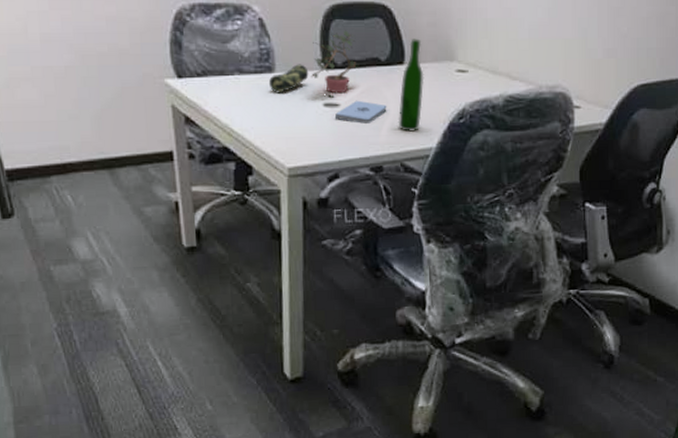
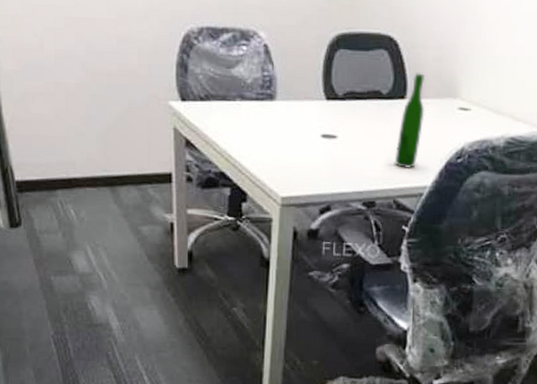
pencil case: present [268,64,309,93] -> none [269,93,309,122]
potted plant: present [310,30,360,98] -> none [310,61,360,129]
notepad: present [334,100,387,124] -> none [331,133,385,157]

